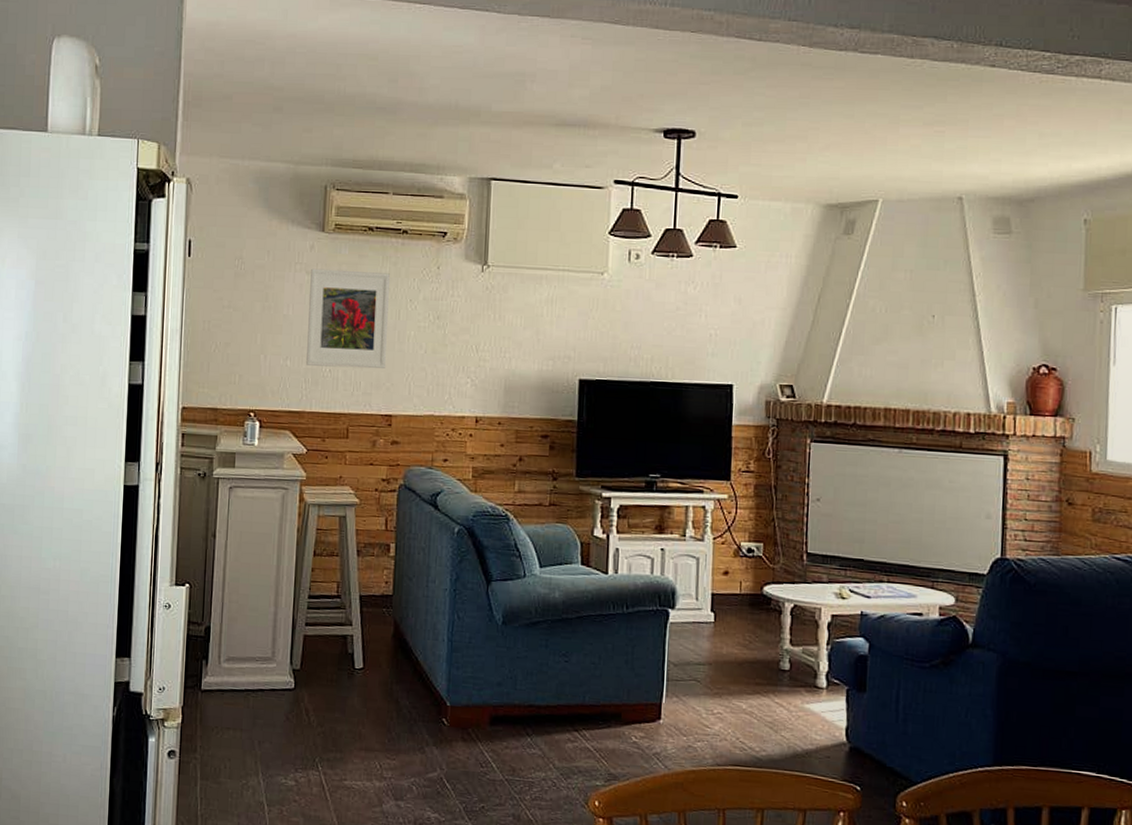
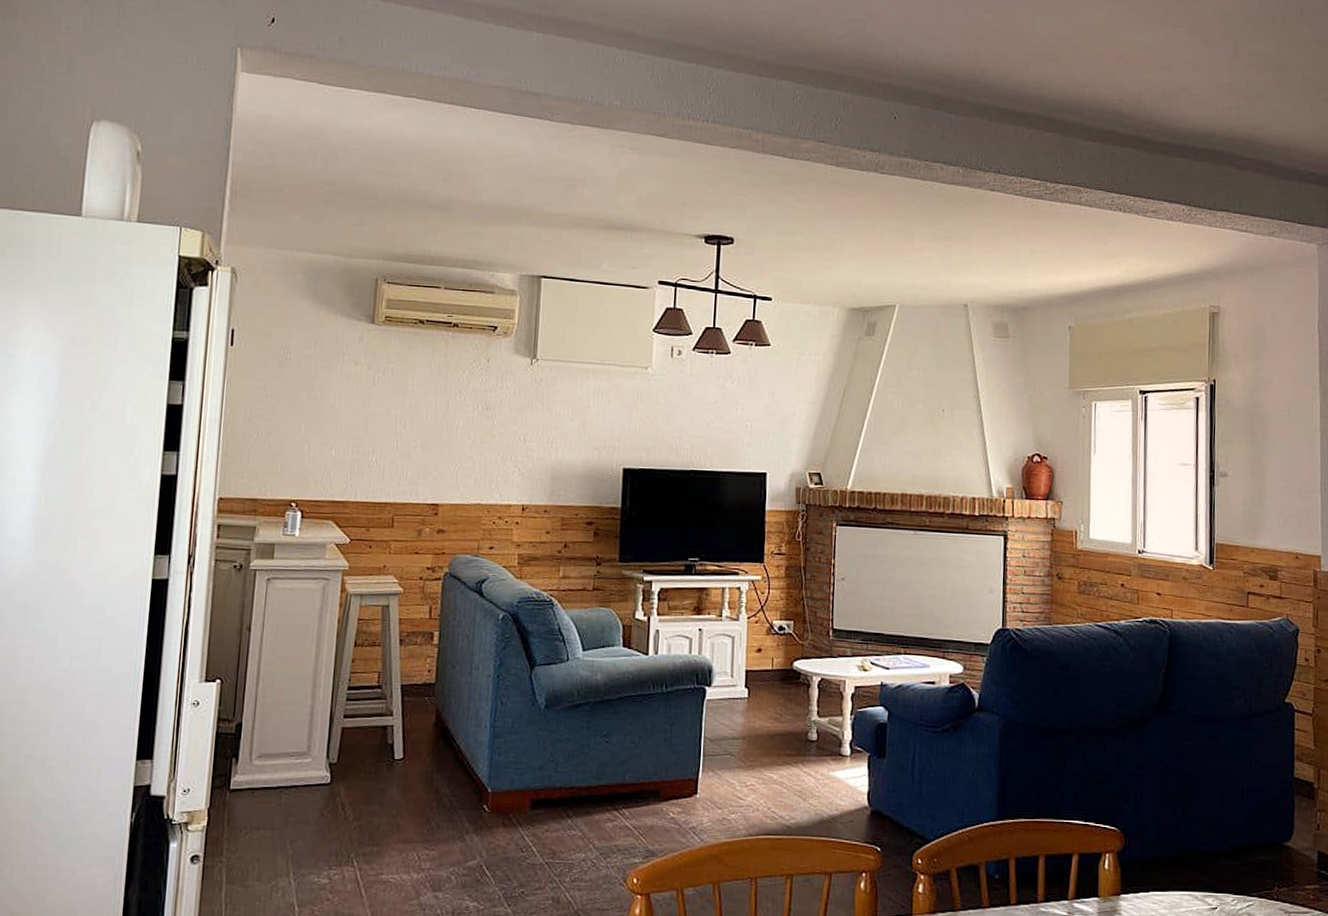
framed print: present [306,268,390,369] -> none [352,359,440,459]

